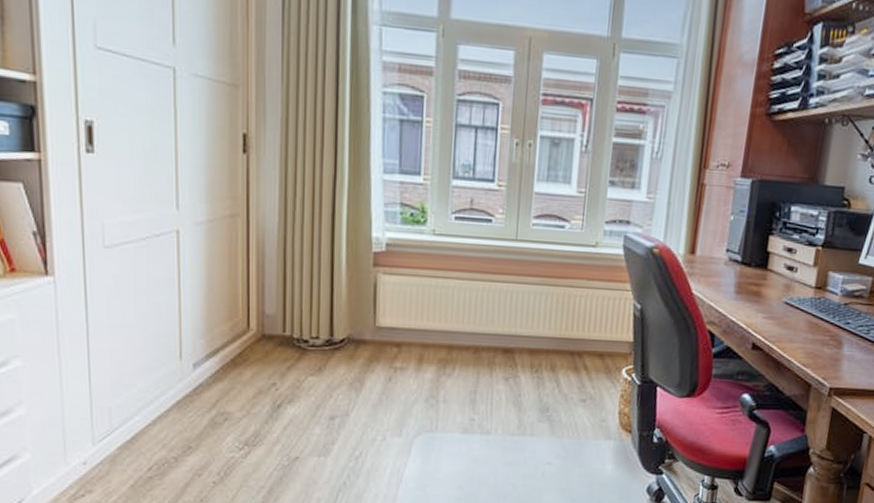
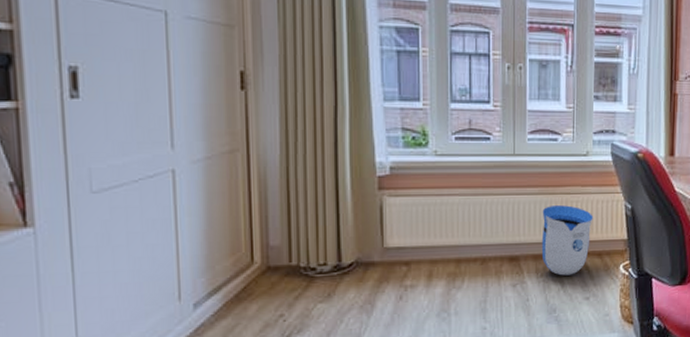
sun visor: none [538,298,598,374] -> present [541,205,594,276]

